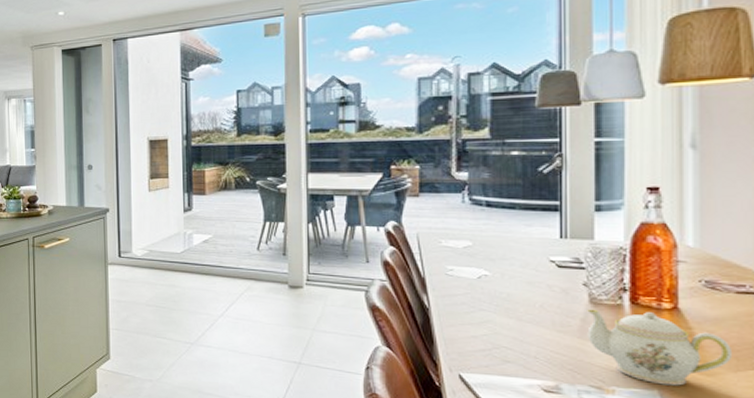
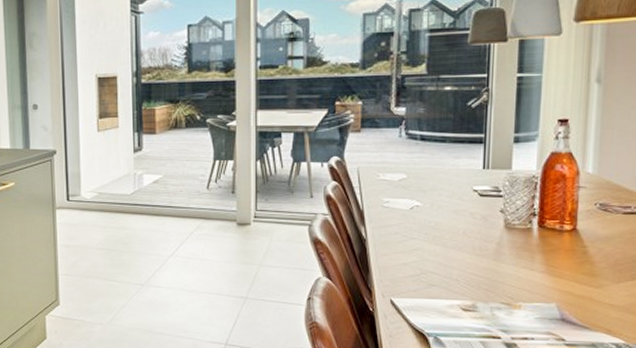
teapot: present [587,309,733,386] -> none [501,233,617,298]

